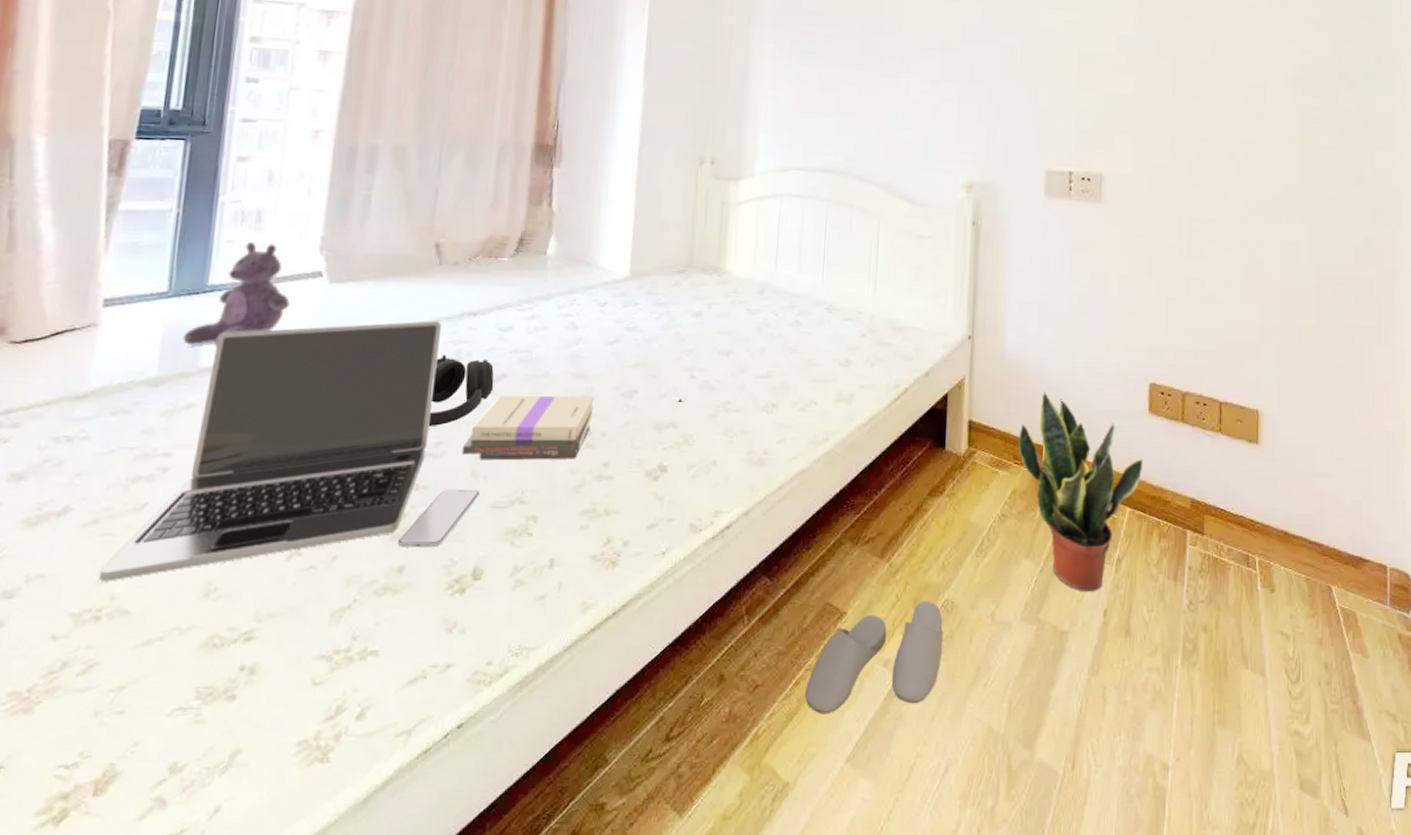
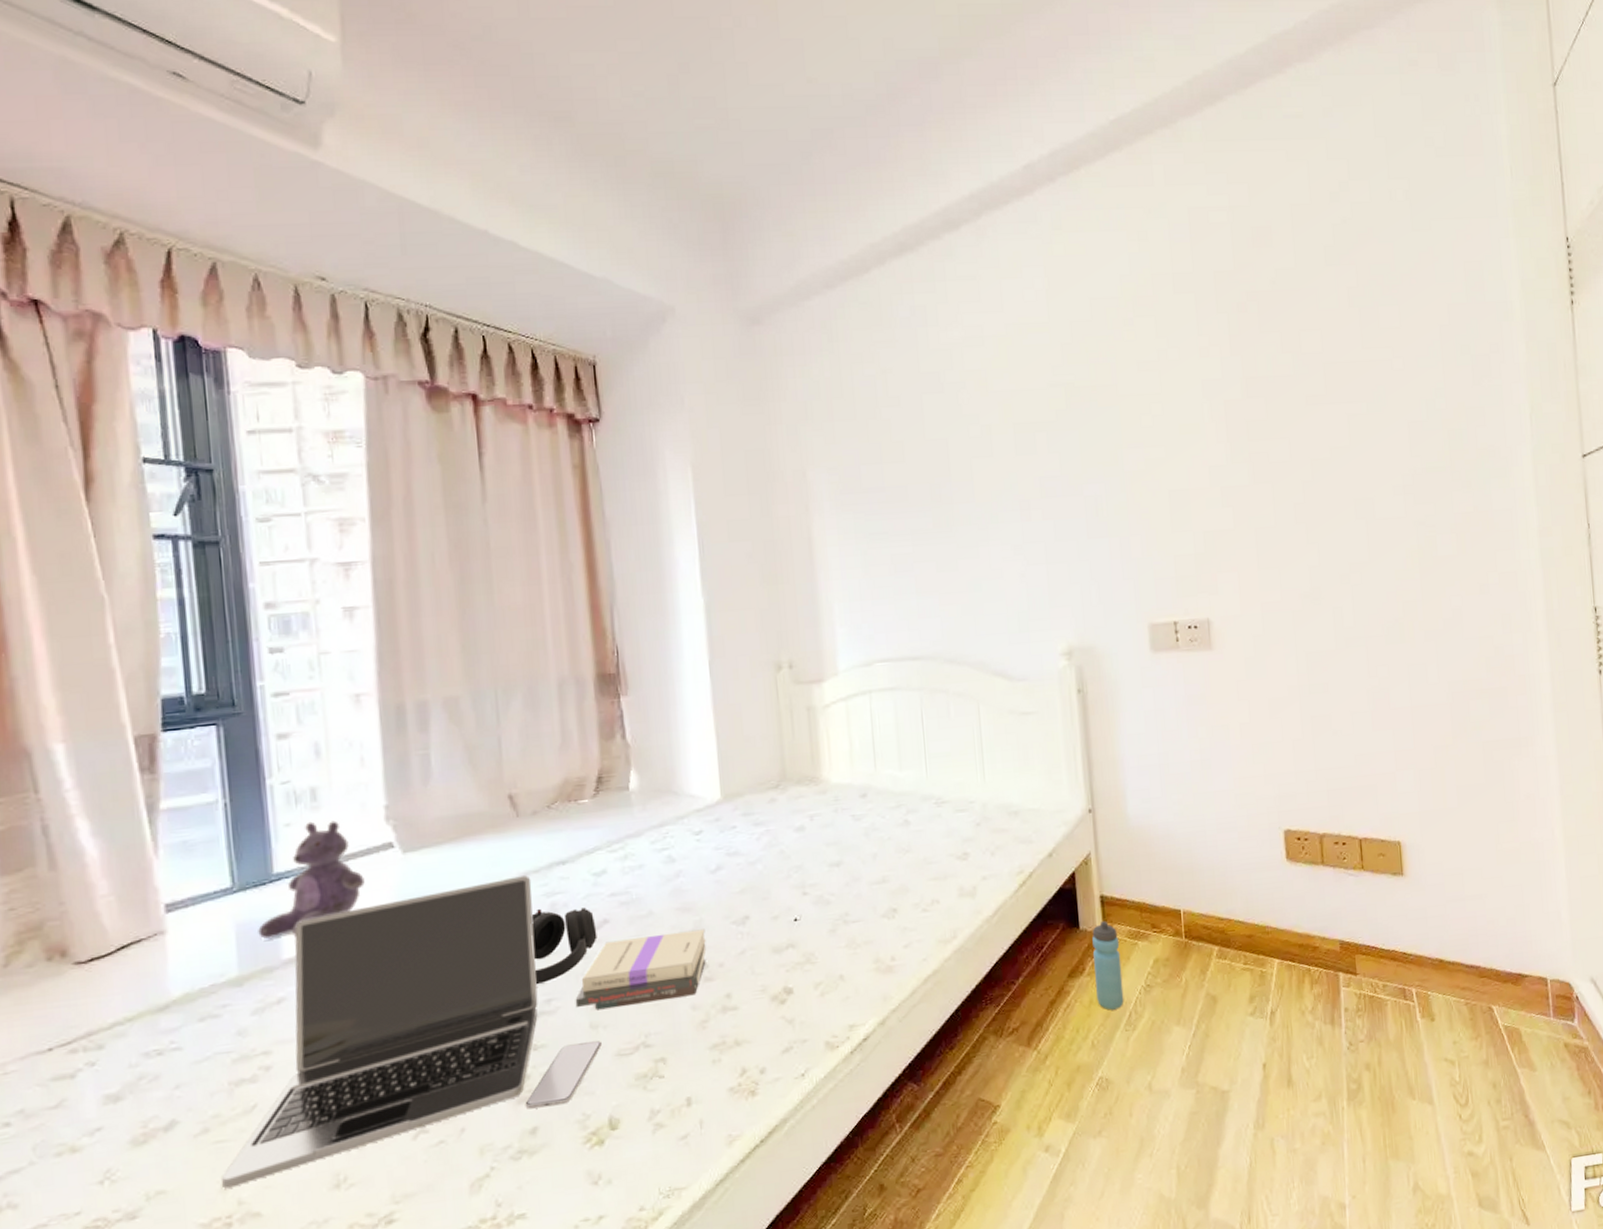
slippers: present [804,601,943,715] -> none [968,1081,1103,1208]
water bottle: none [953,445,982,534] -> present [1092,921,1124,1010]
potted plant: present [1018,392,1143,591] -> none [1154,855,1287,1049]

